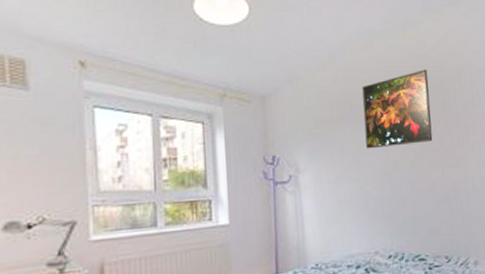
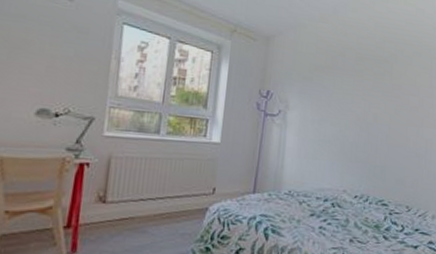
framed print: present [362,69,433,149] -> none [352,34,421,101]

